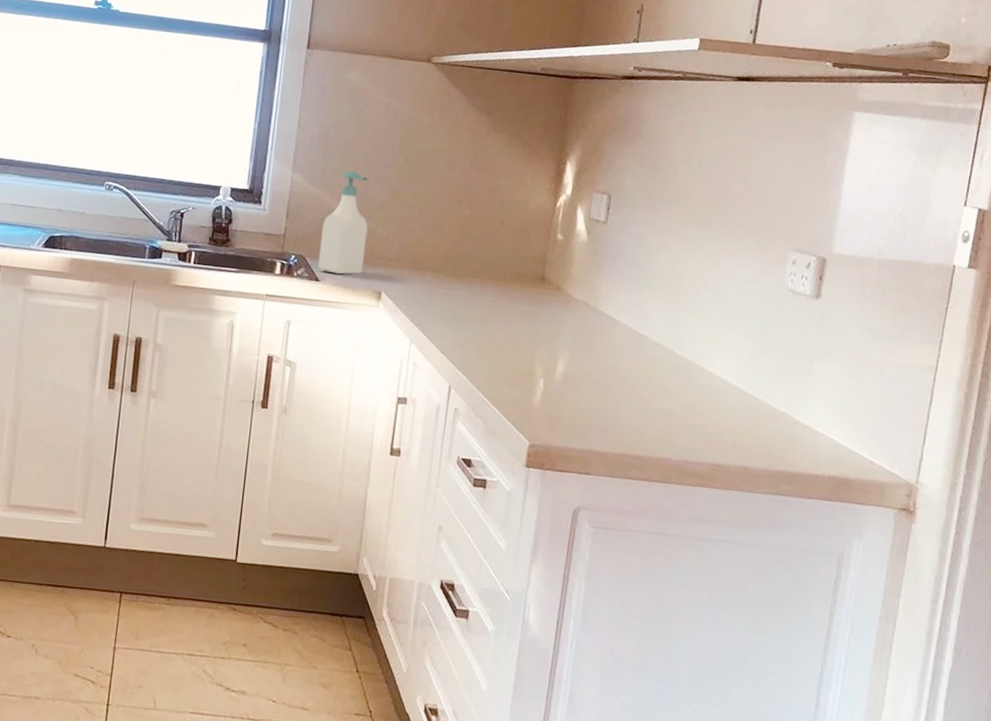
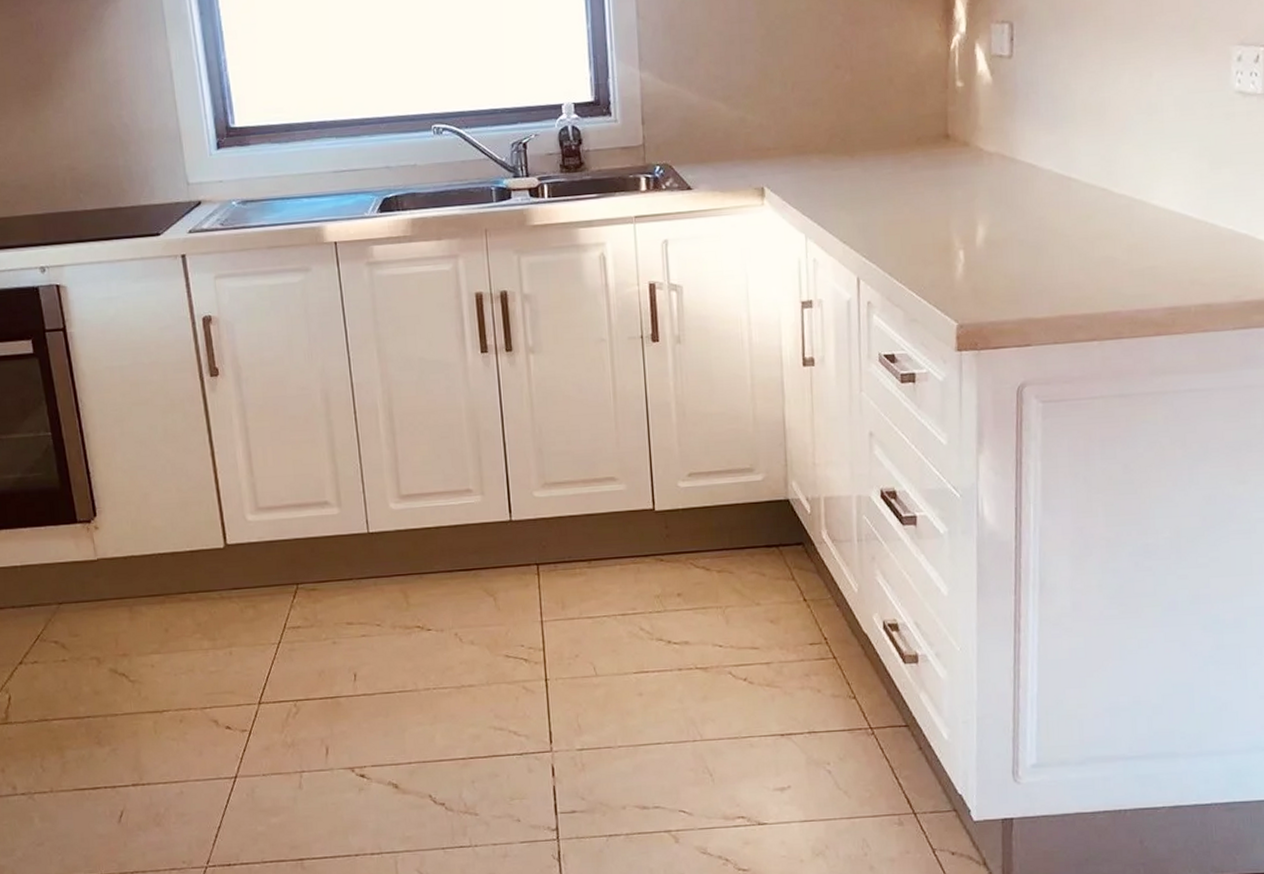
soap bottle: present [317,170,368,275] -> none [684,55,740,178]

